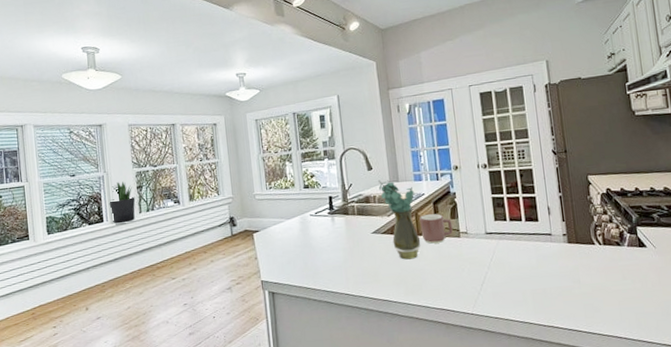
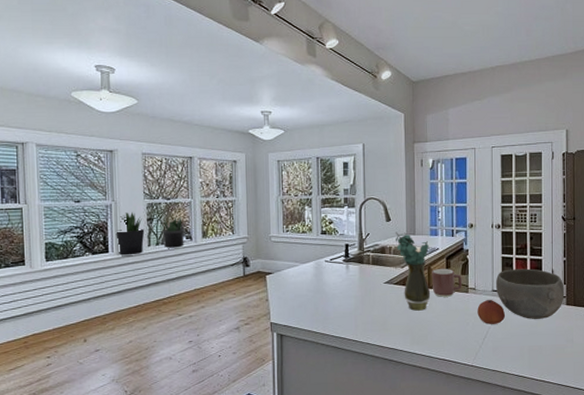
planter: none [152,181,173,214] -> present [162,216,185,248]
fruit: none [471,243,503,269] -> present [477,300,506,324]
bowl: none [488,207,565,261] -> present [495,268,564,319]

